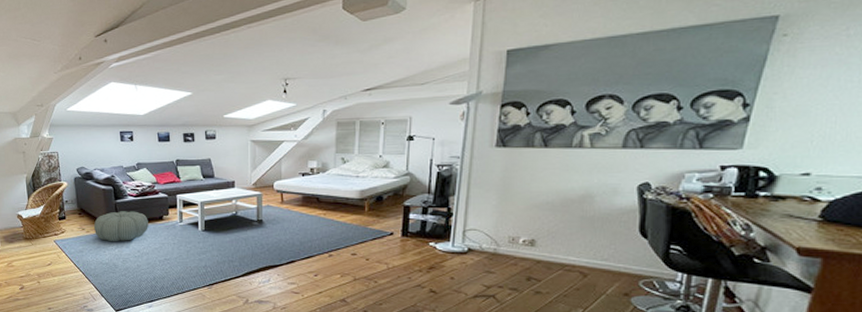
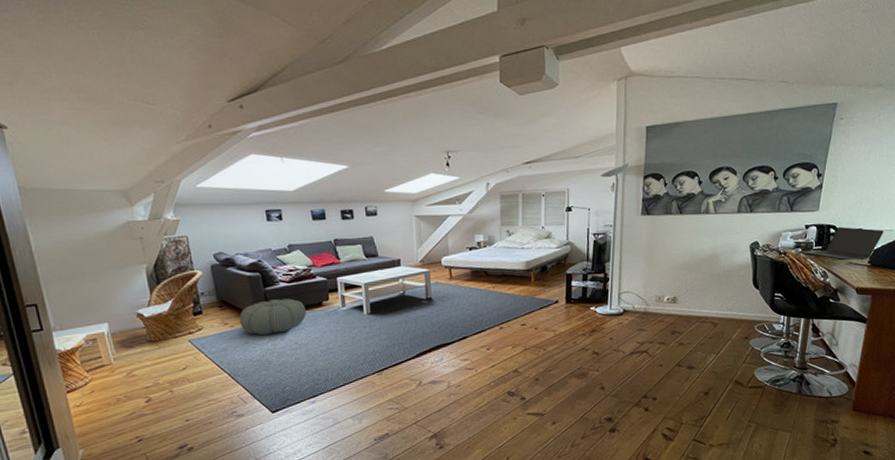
laptop: none [712,169,848,212] -> present [801,226,884,260]

